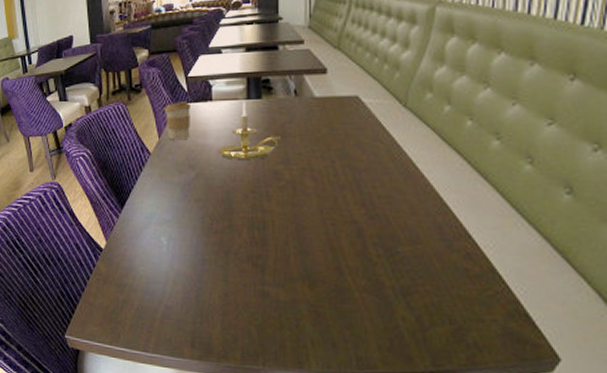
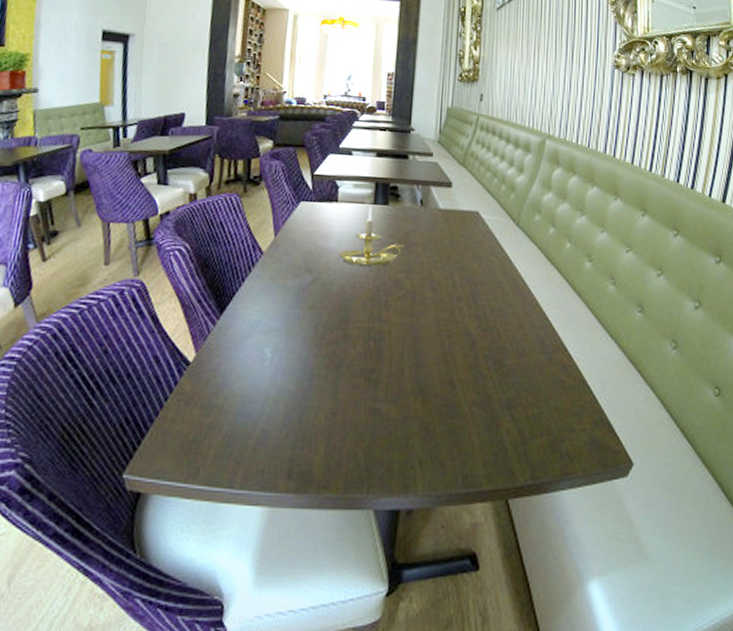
coffee cup: present [164,102,191,140] -> none [284,199,315,241]

